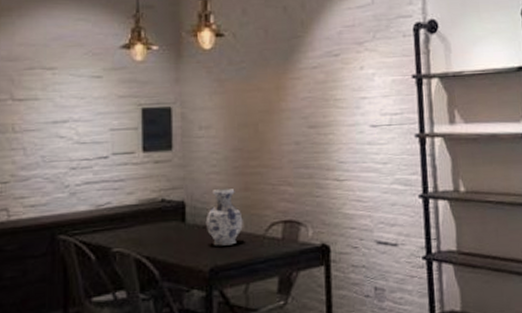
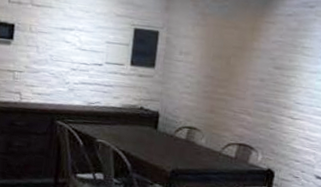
vase: present [205,188,243,246] -> none [173,106,205,155]

